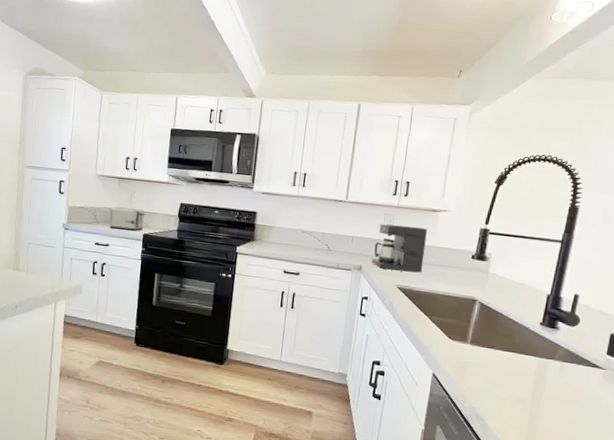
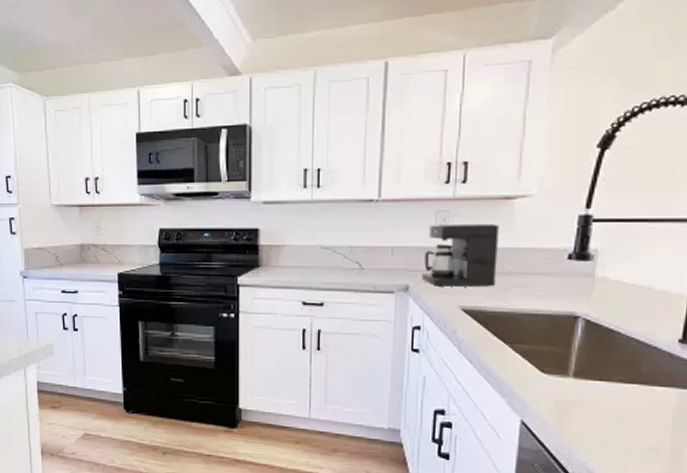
toaster: present [109,207,146,231] -> none [73,242,117,272]

